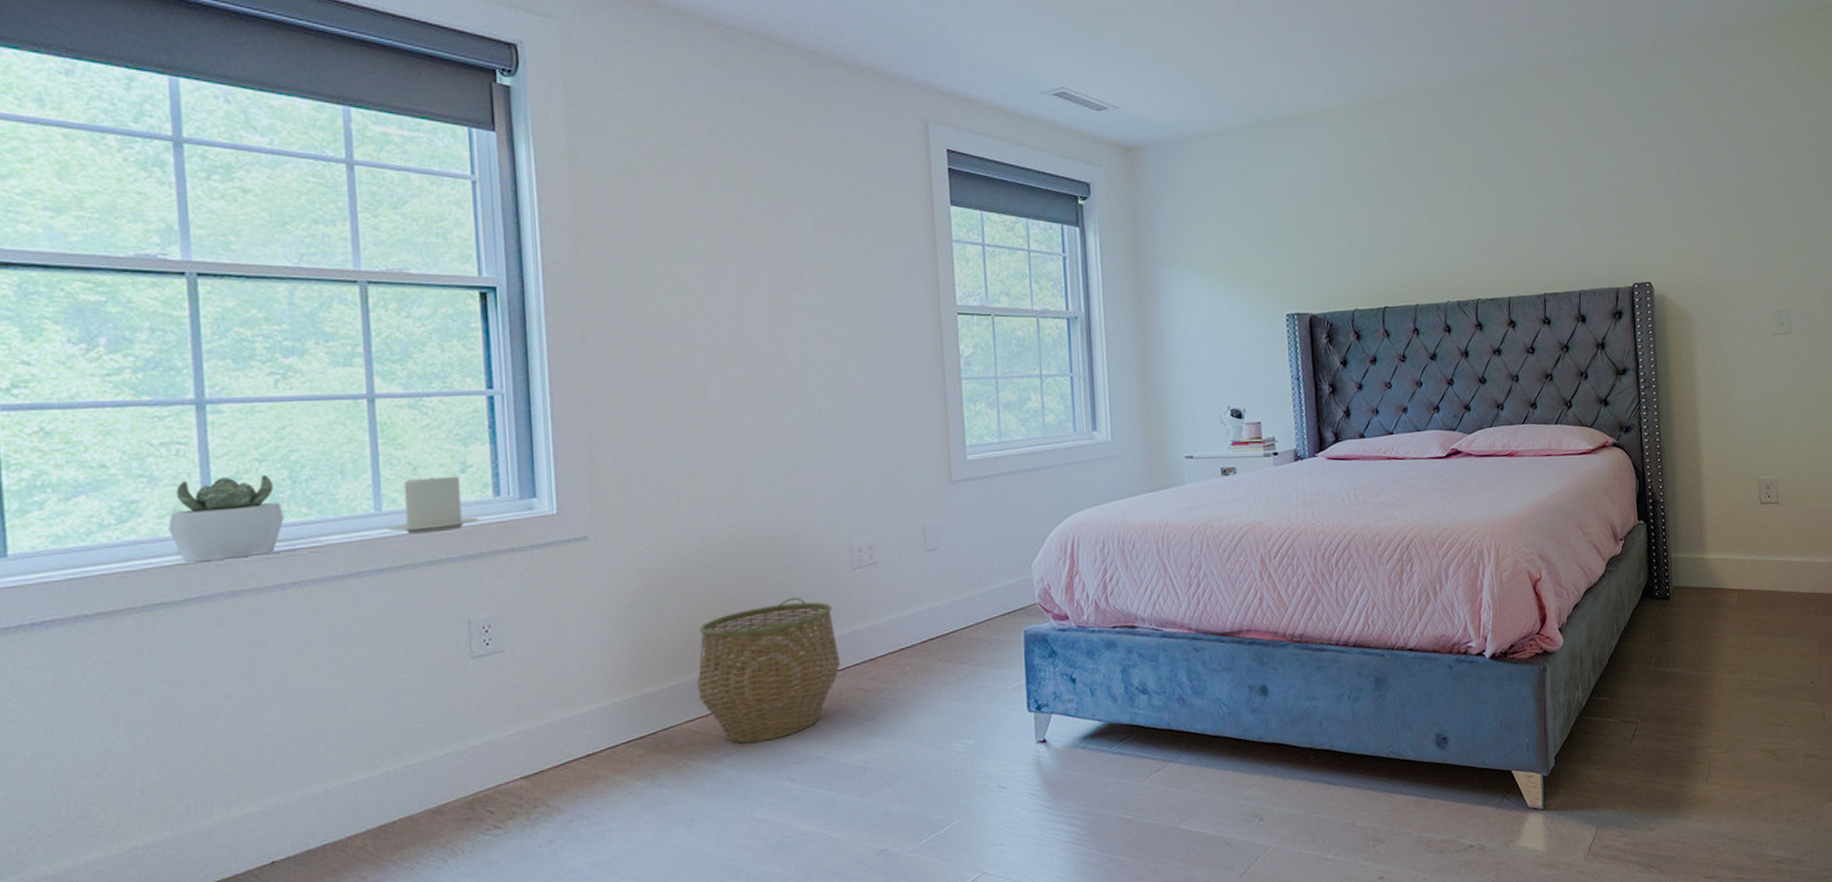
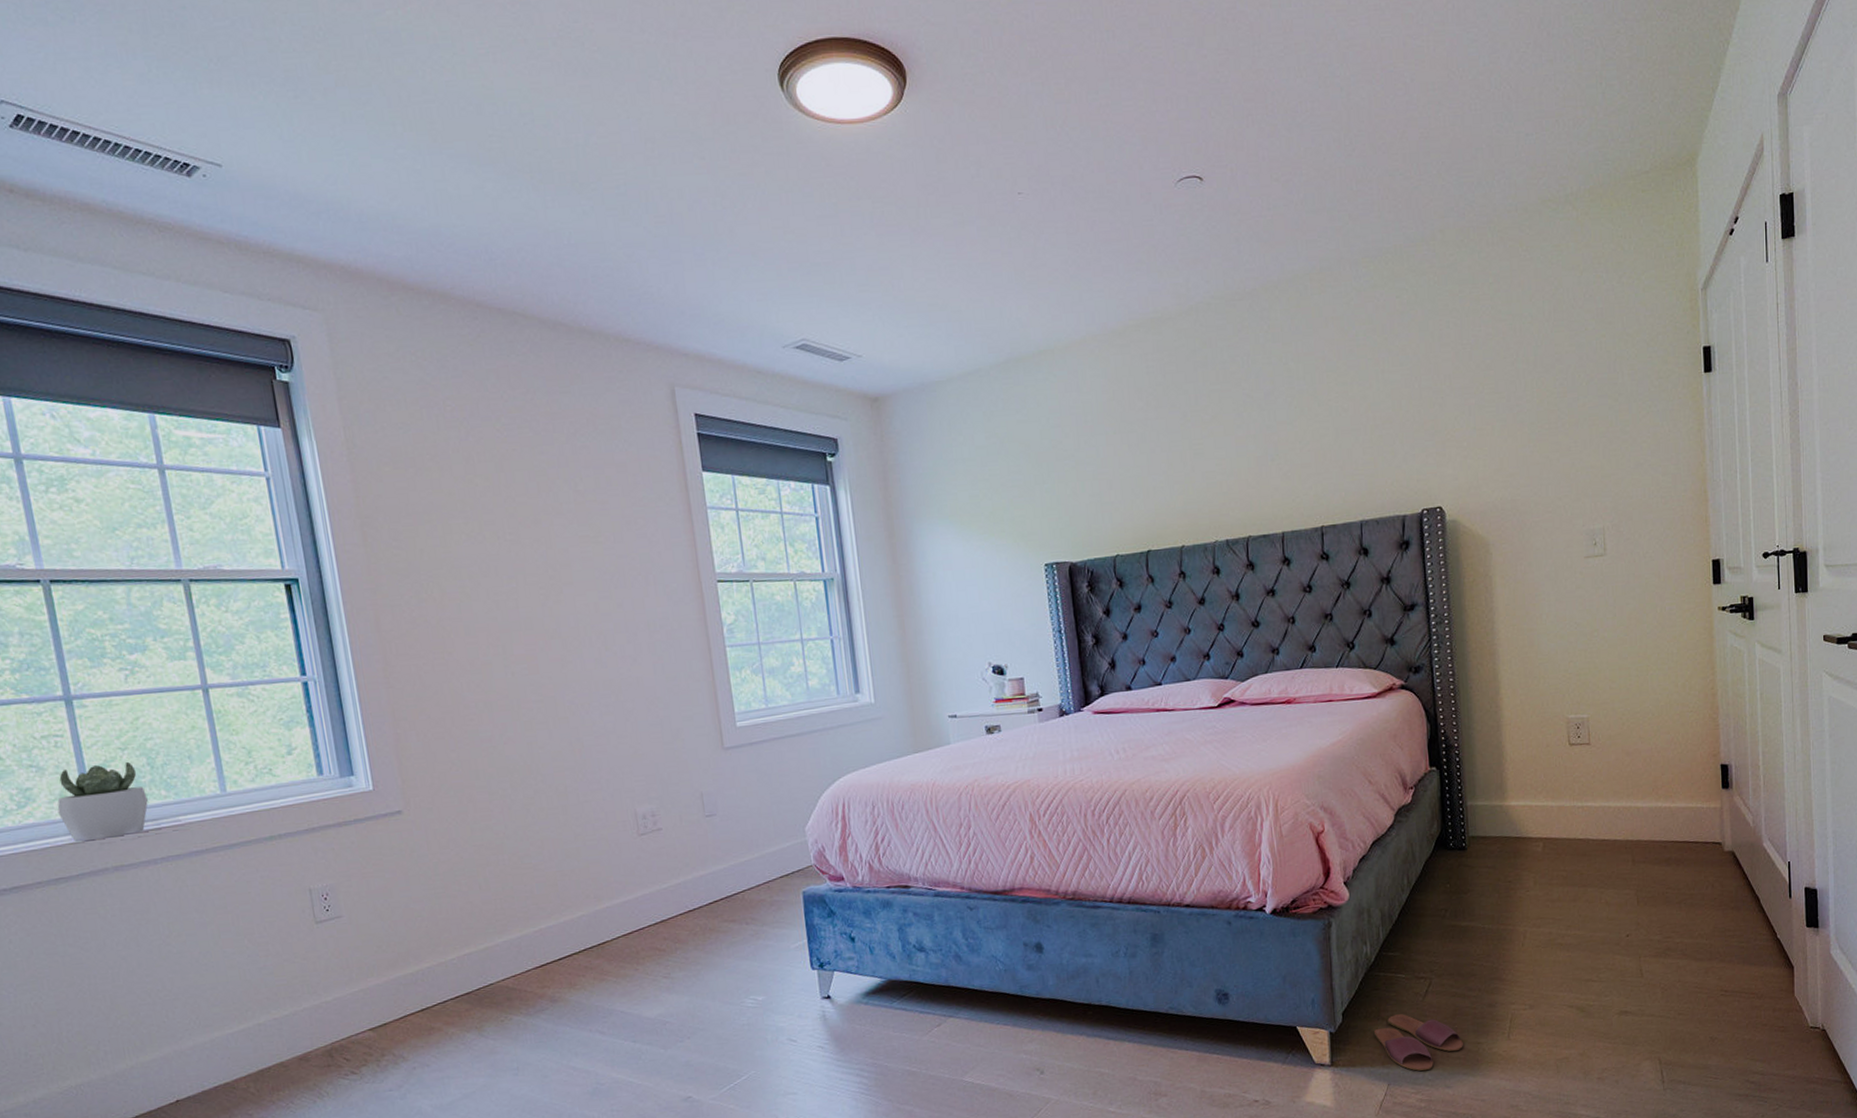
candle: present [388,476,480,535] -> none [234,757,309,813]
basket: present [696,597,840,744] -> none [507,863,635,1000]
slippers: none [1585,757,1666,815] -> present [1374,1014,1463,1072]

